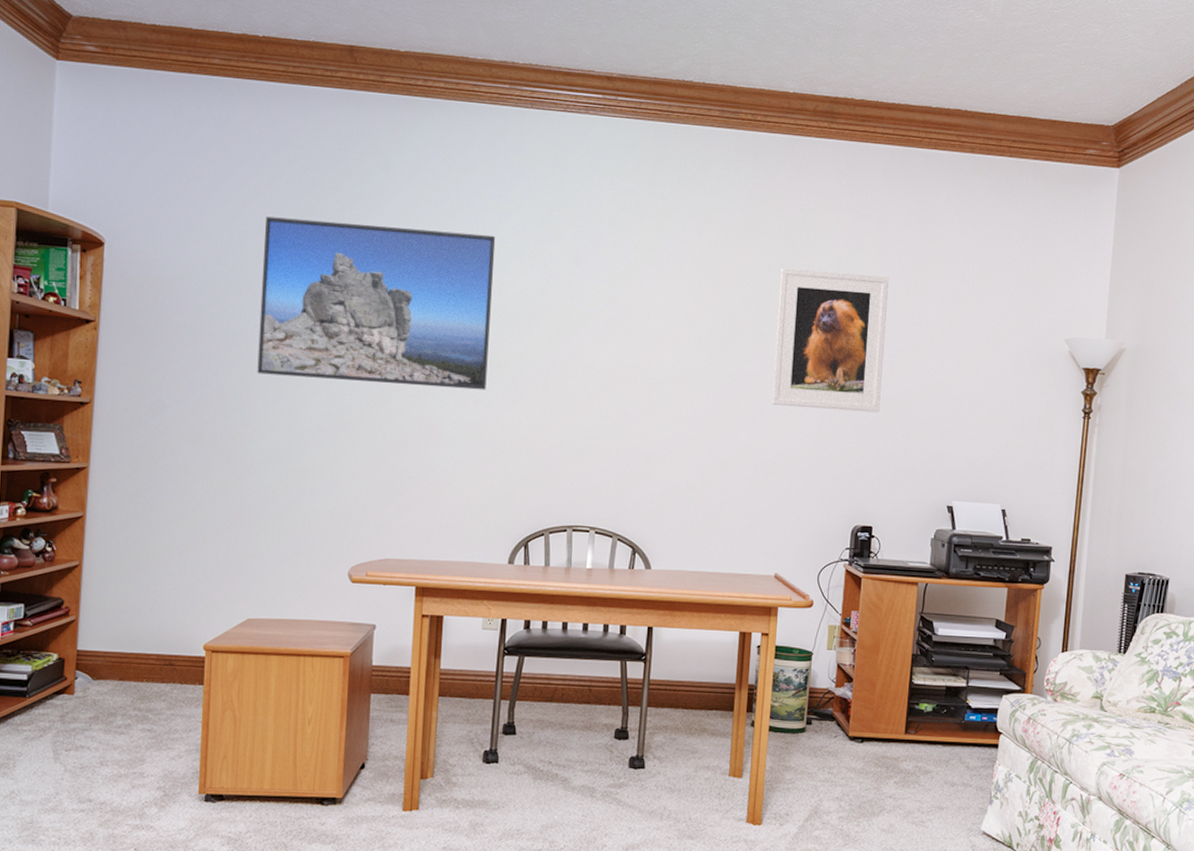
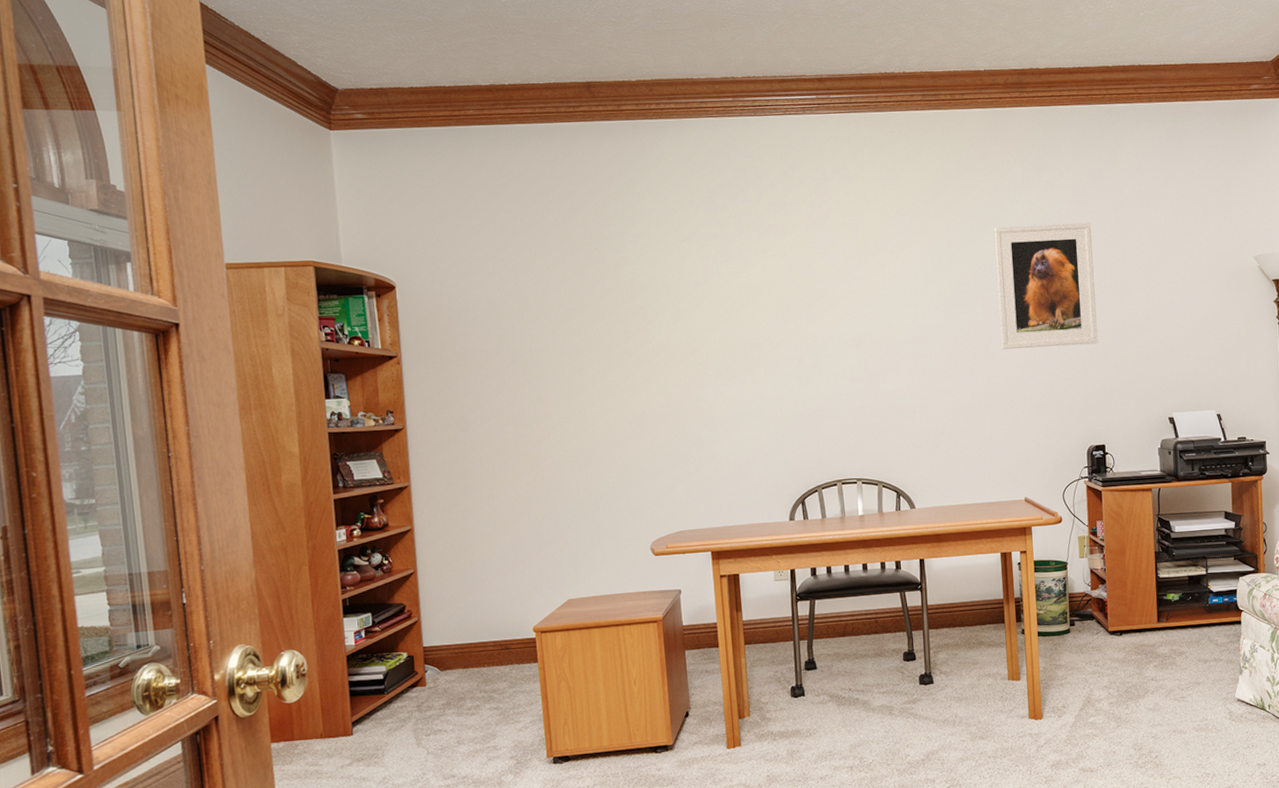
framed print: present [257,216,496,390] -> none [534,233,749,384]

